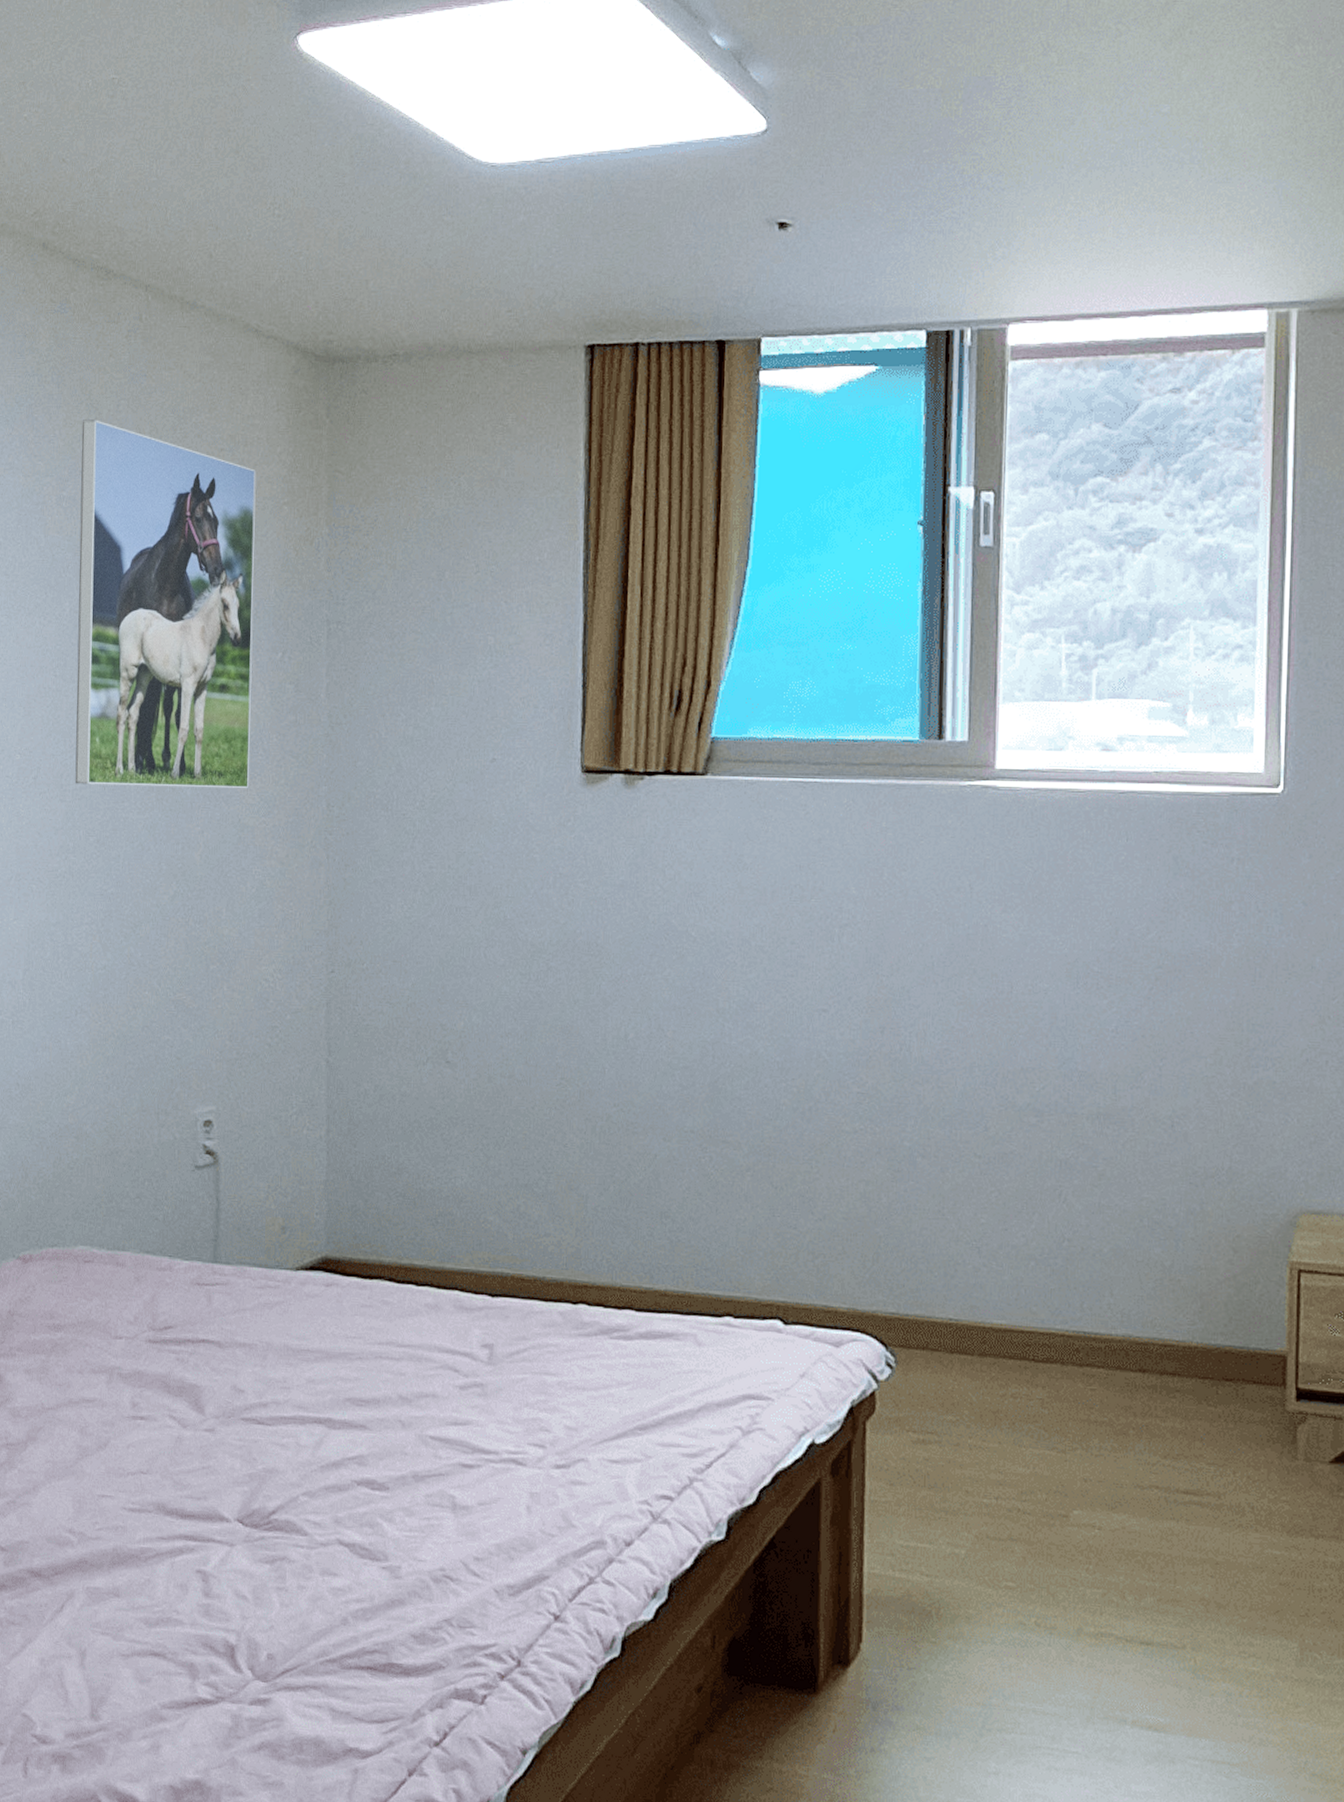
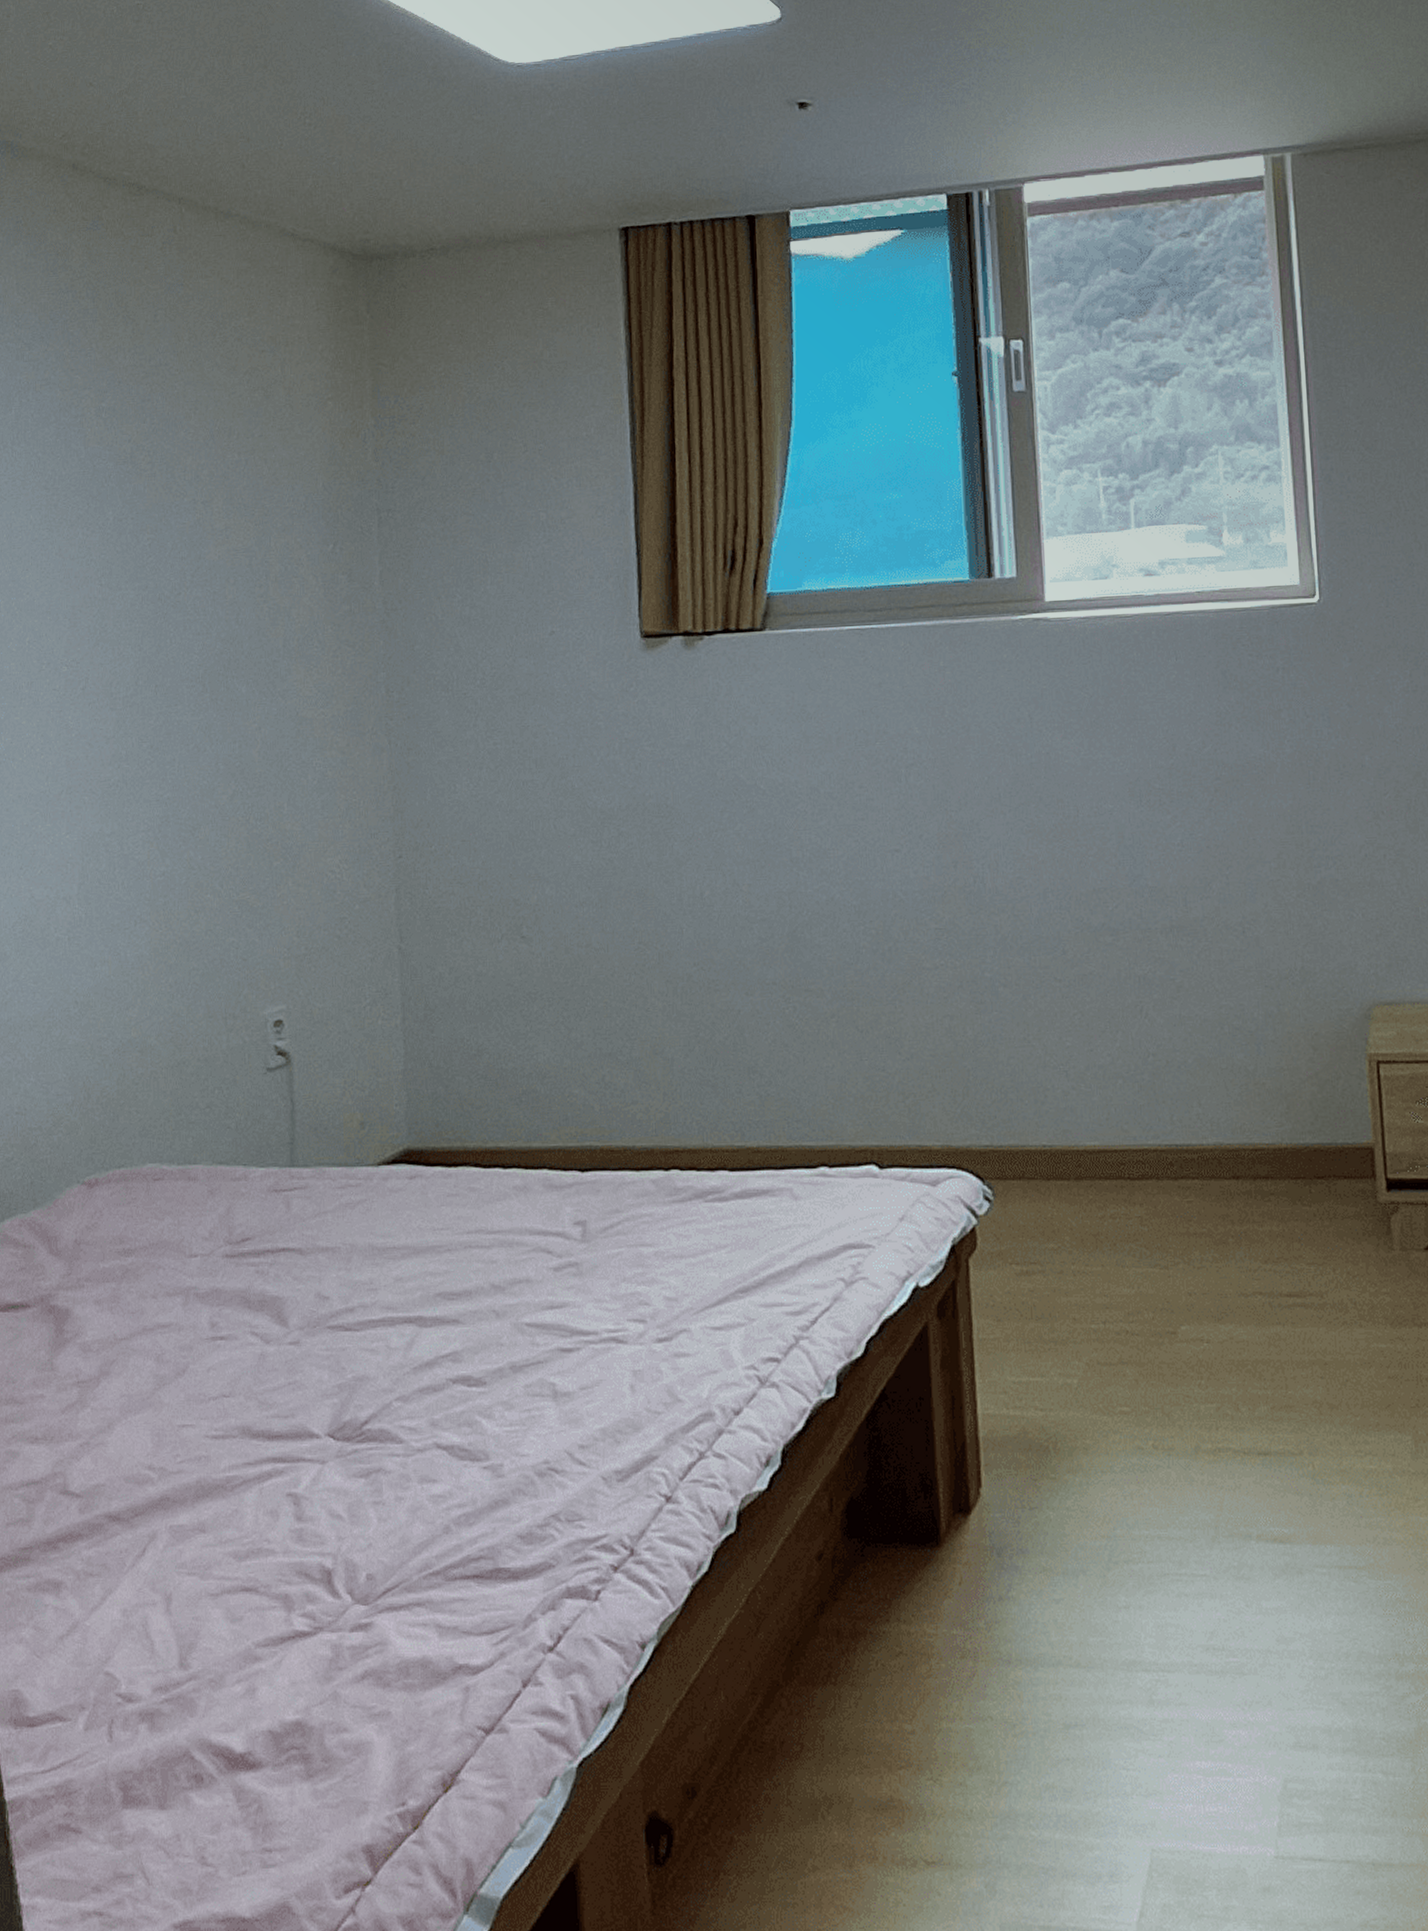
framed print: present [75,420,256,789] -> none [119,330,306,692]

